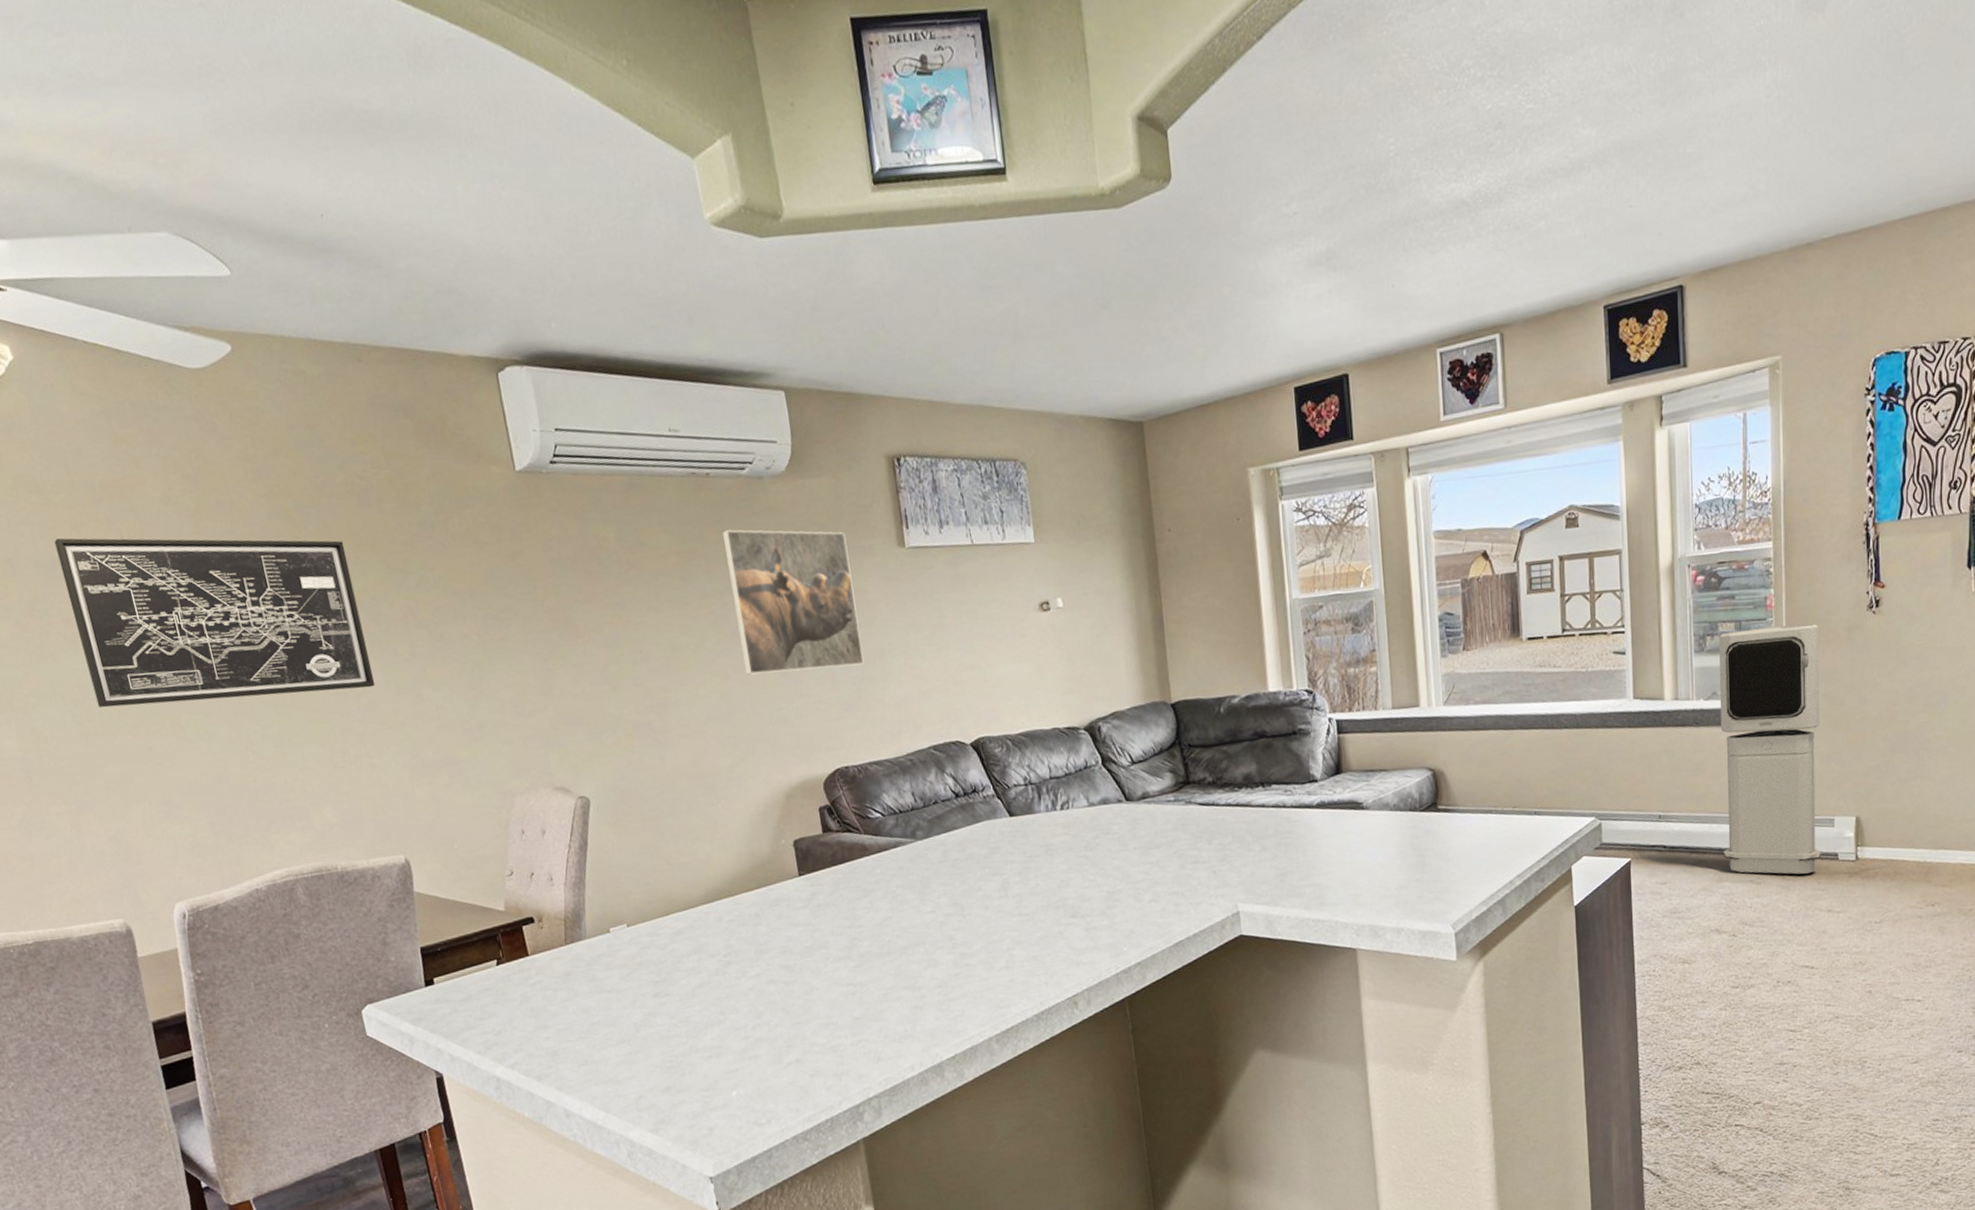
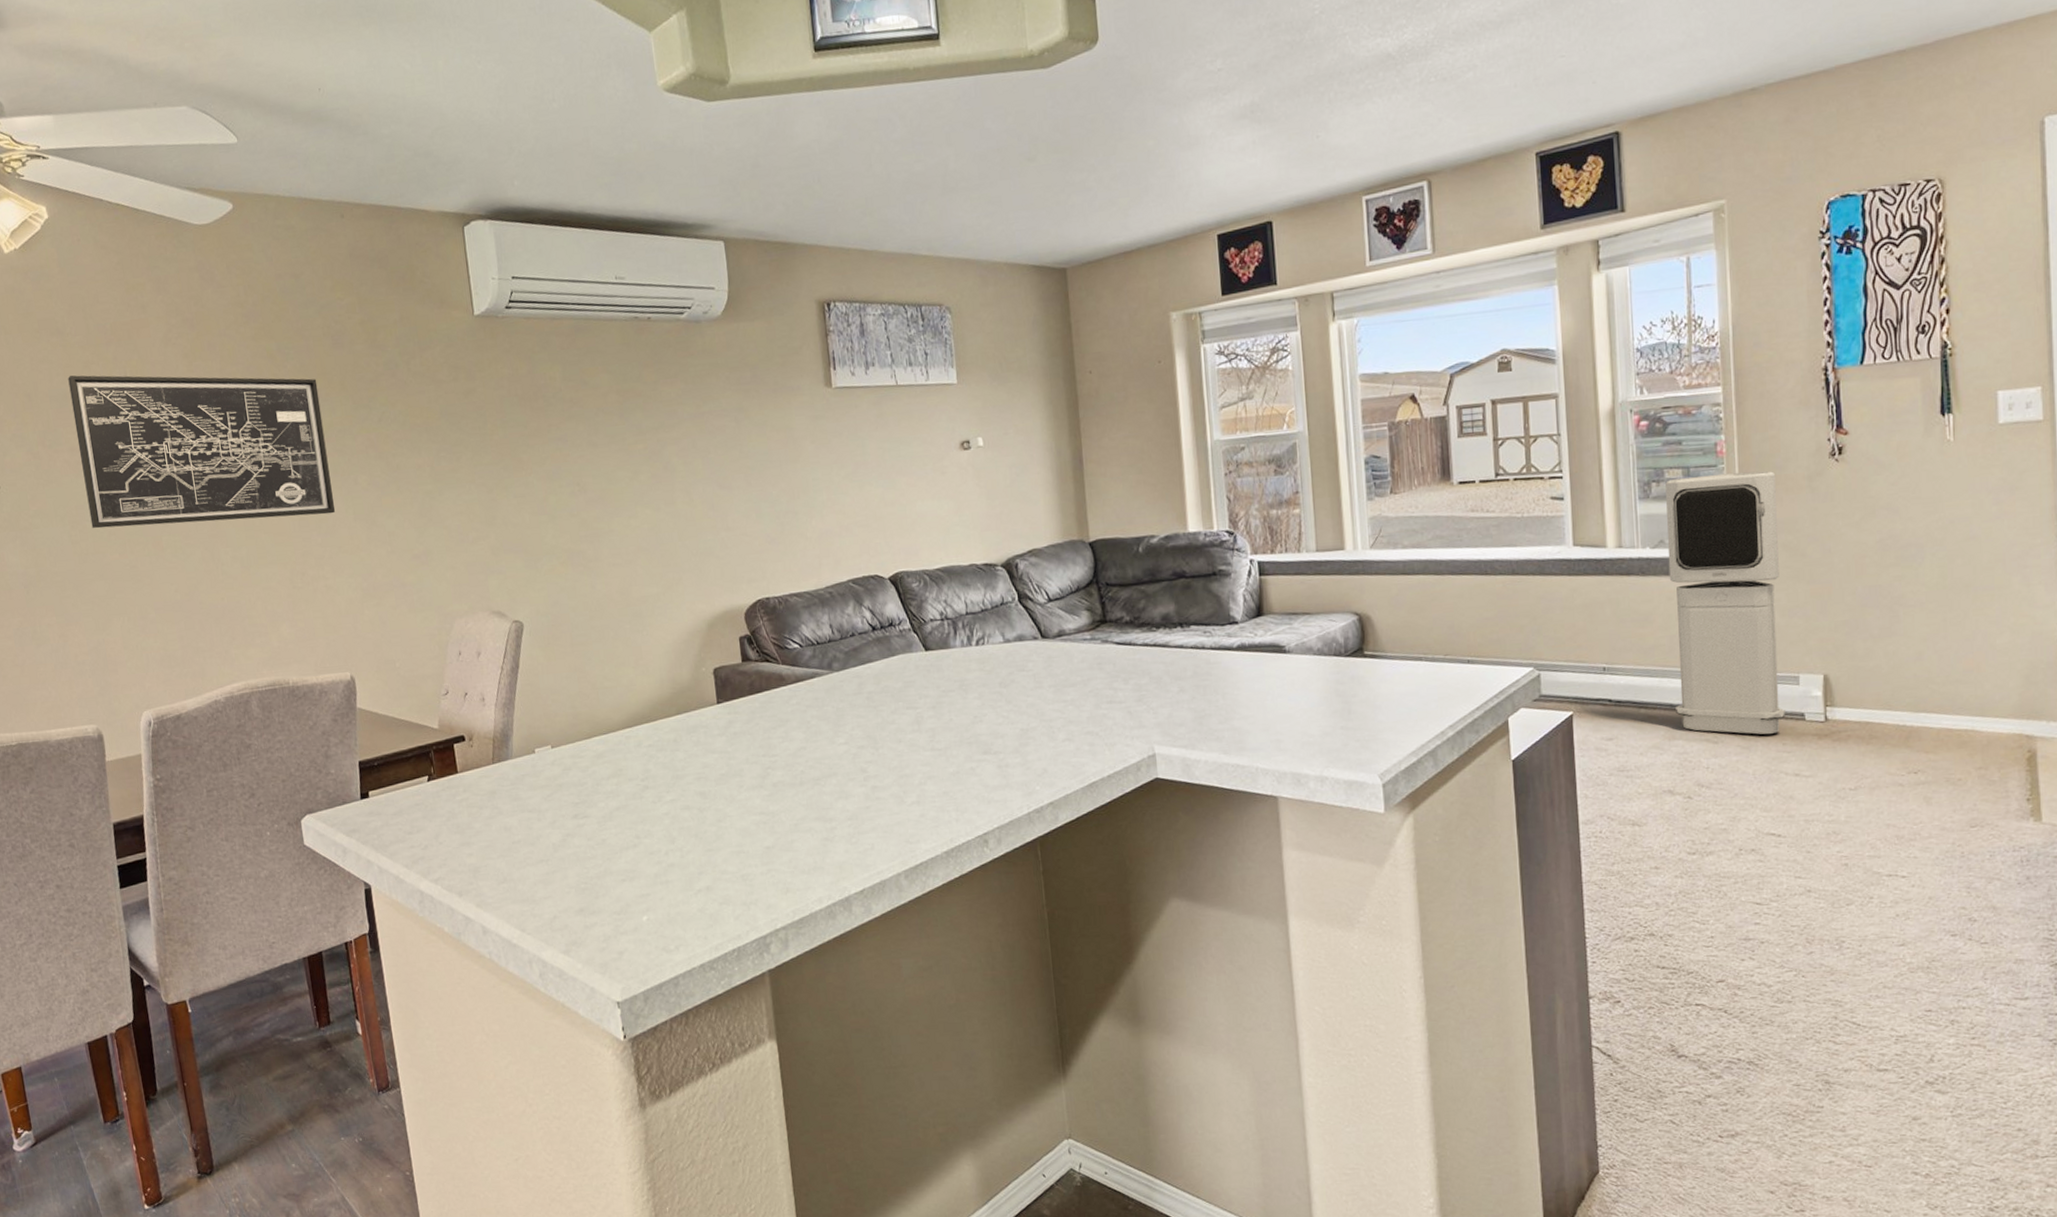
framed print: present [722,529,864,675] -> none [659,370,789,508]

